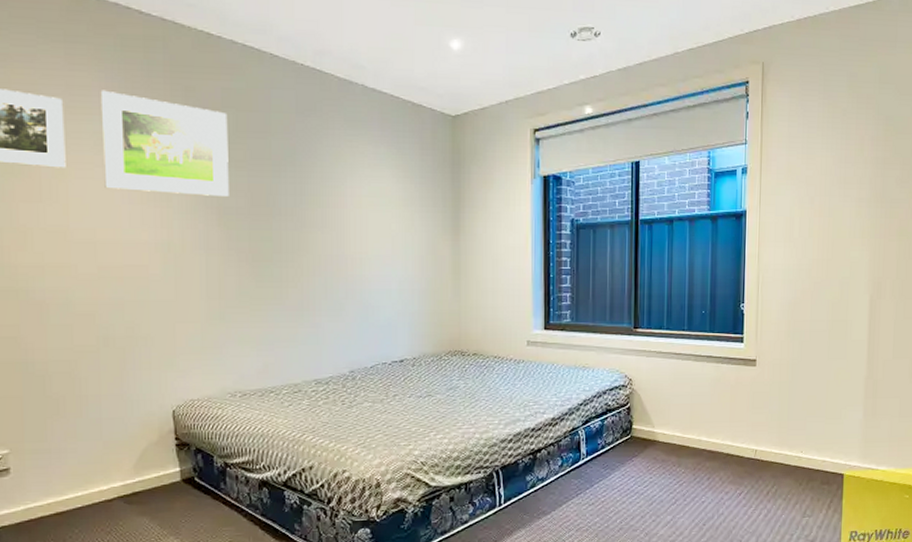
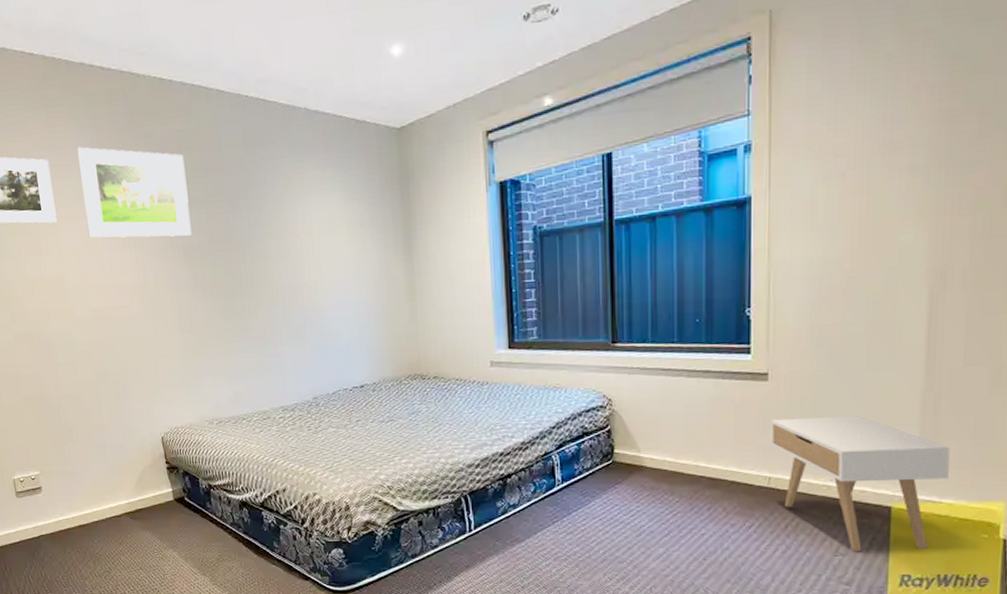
nightstand: none [757,398,884,513] -> present [771,416,950,552]

